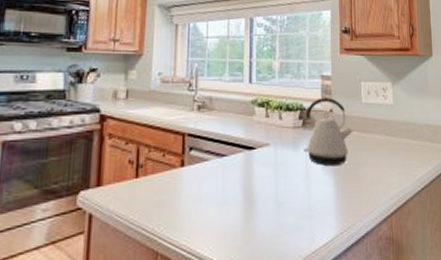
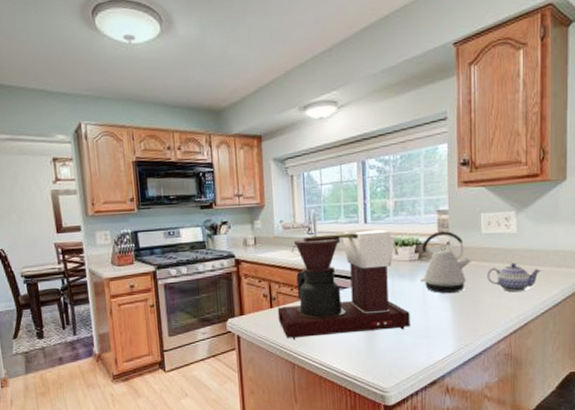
coffee maker: none [143,90,292,221] -> present [277,229,410,340]
teapot: none [368,135,417,167] -> present [487,262,542,292]

